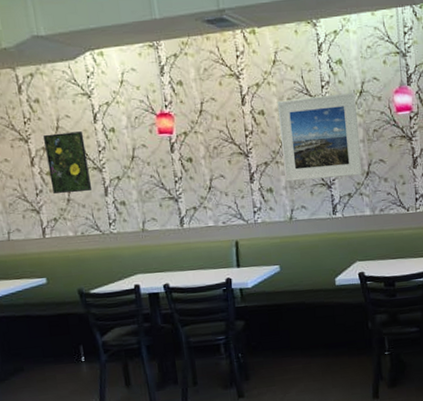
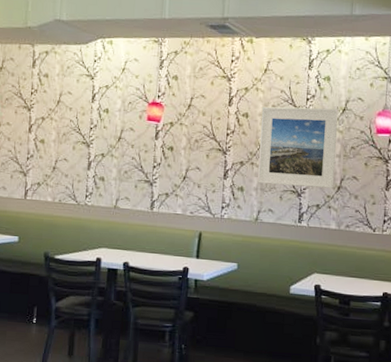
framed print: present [42,131,93,194] -> none [42,106,80,163]

